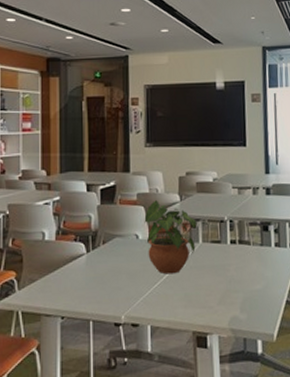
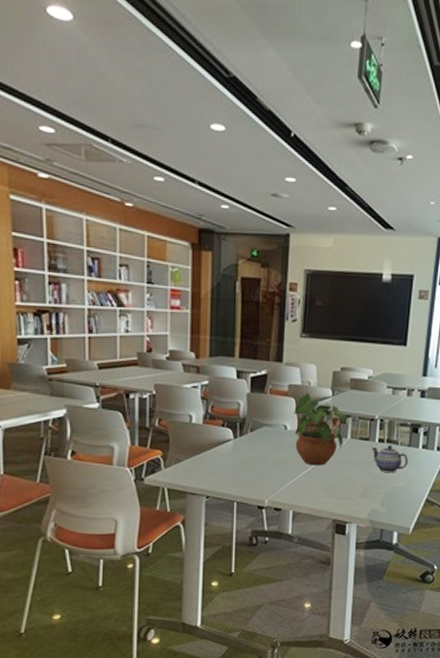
teapot: none [224,246,263,276] -> present [372,445,408,473]

